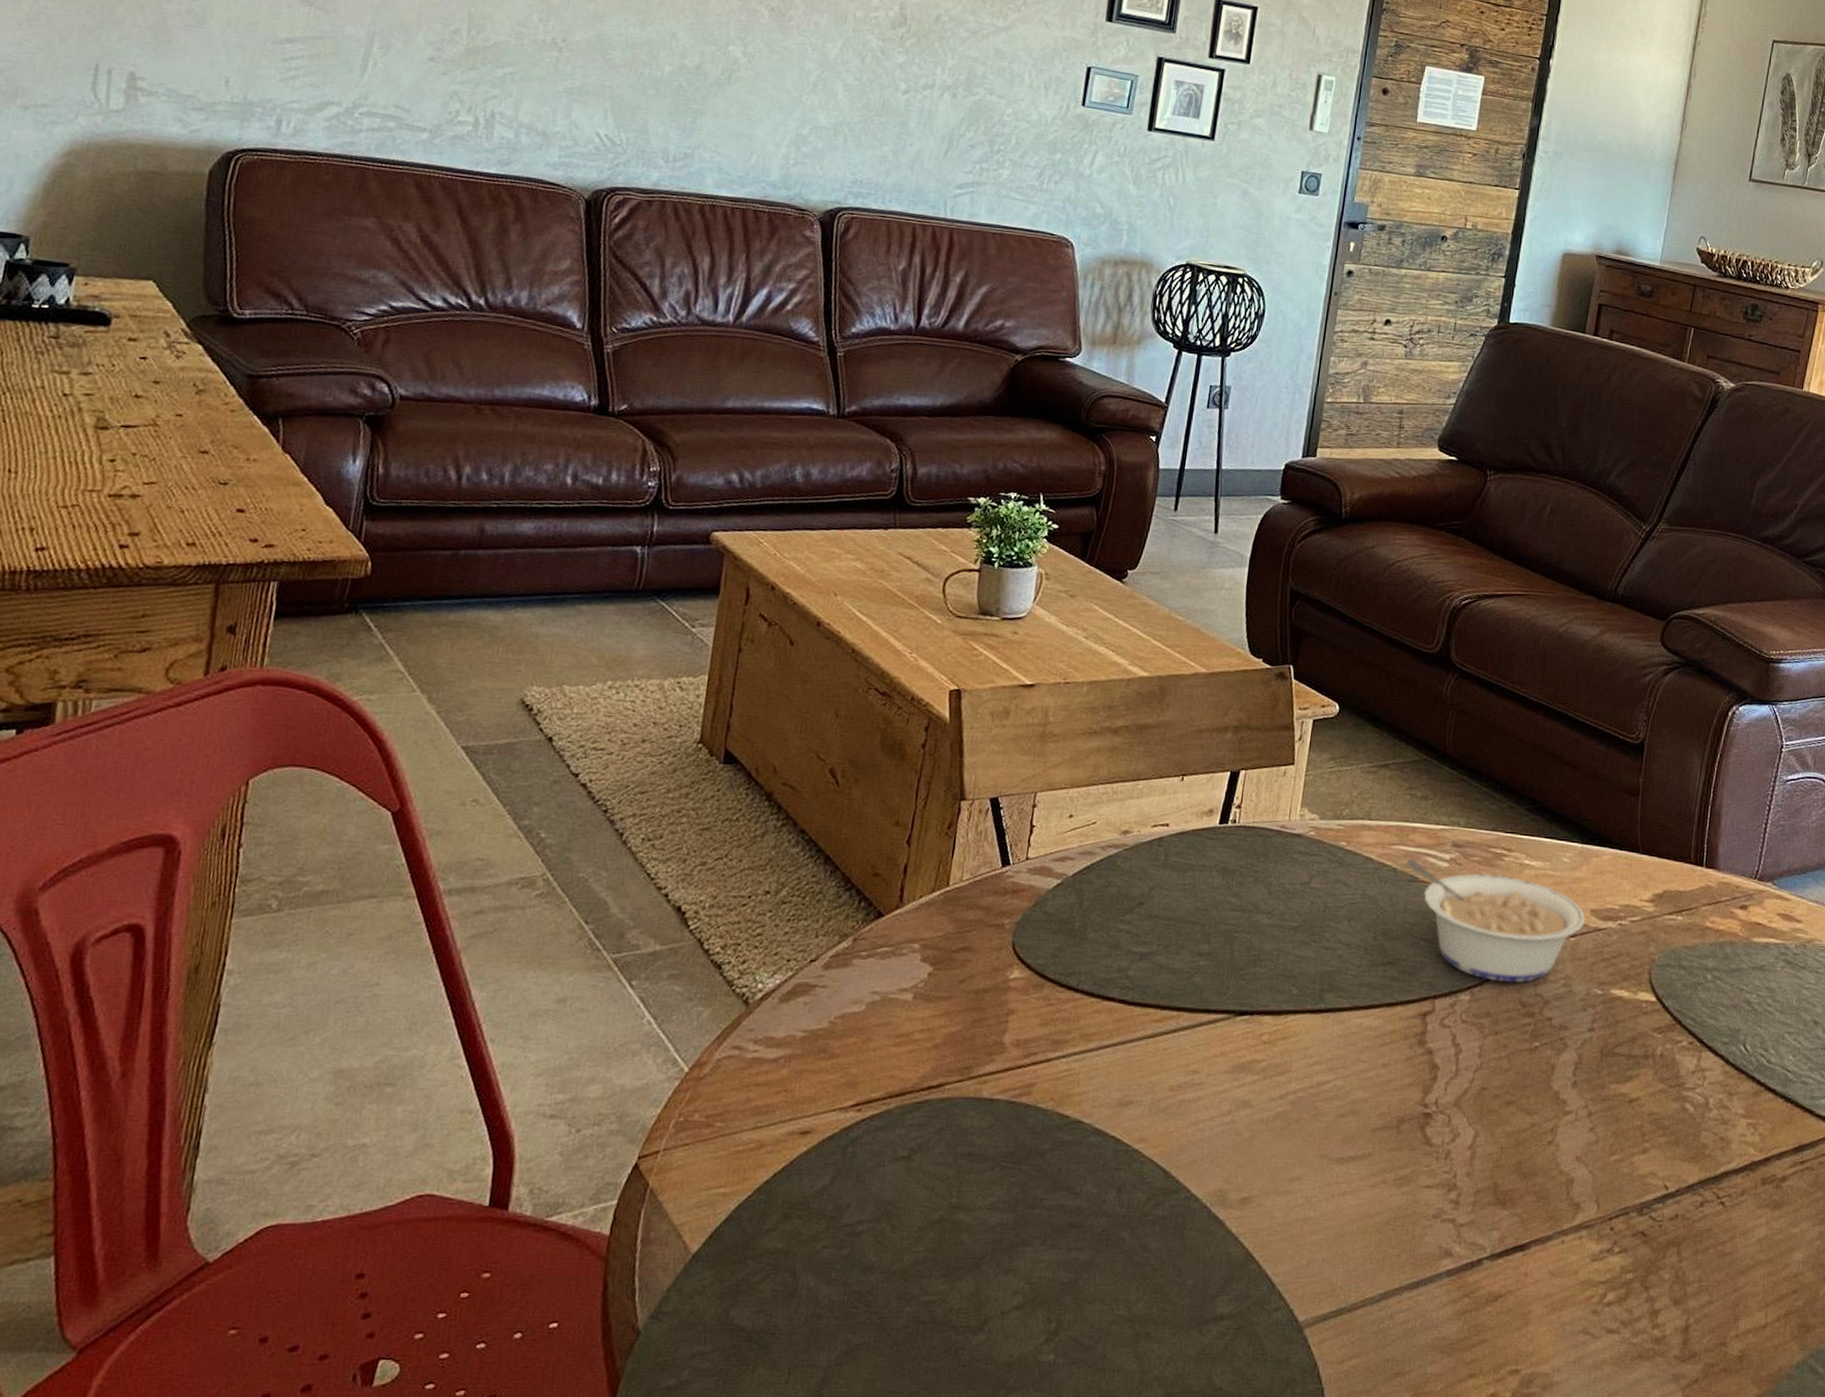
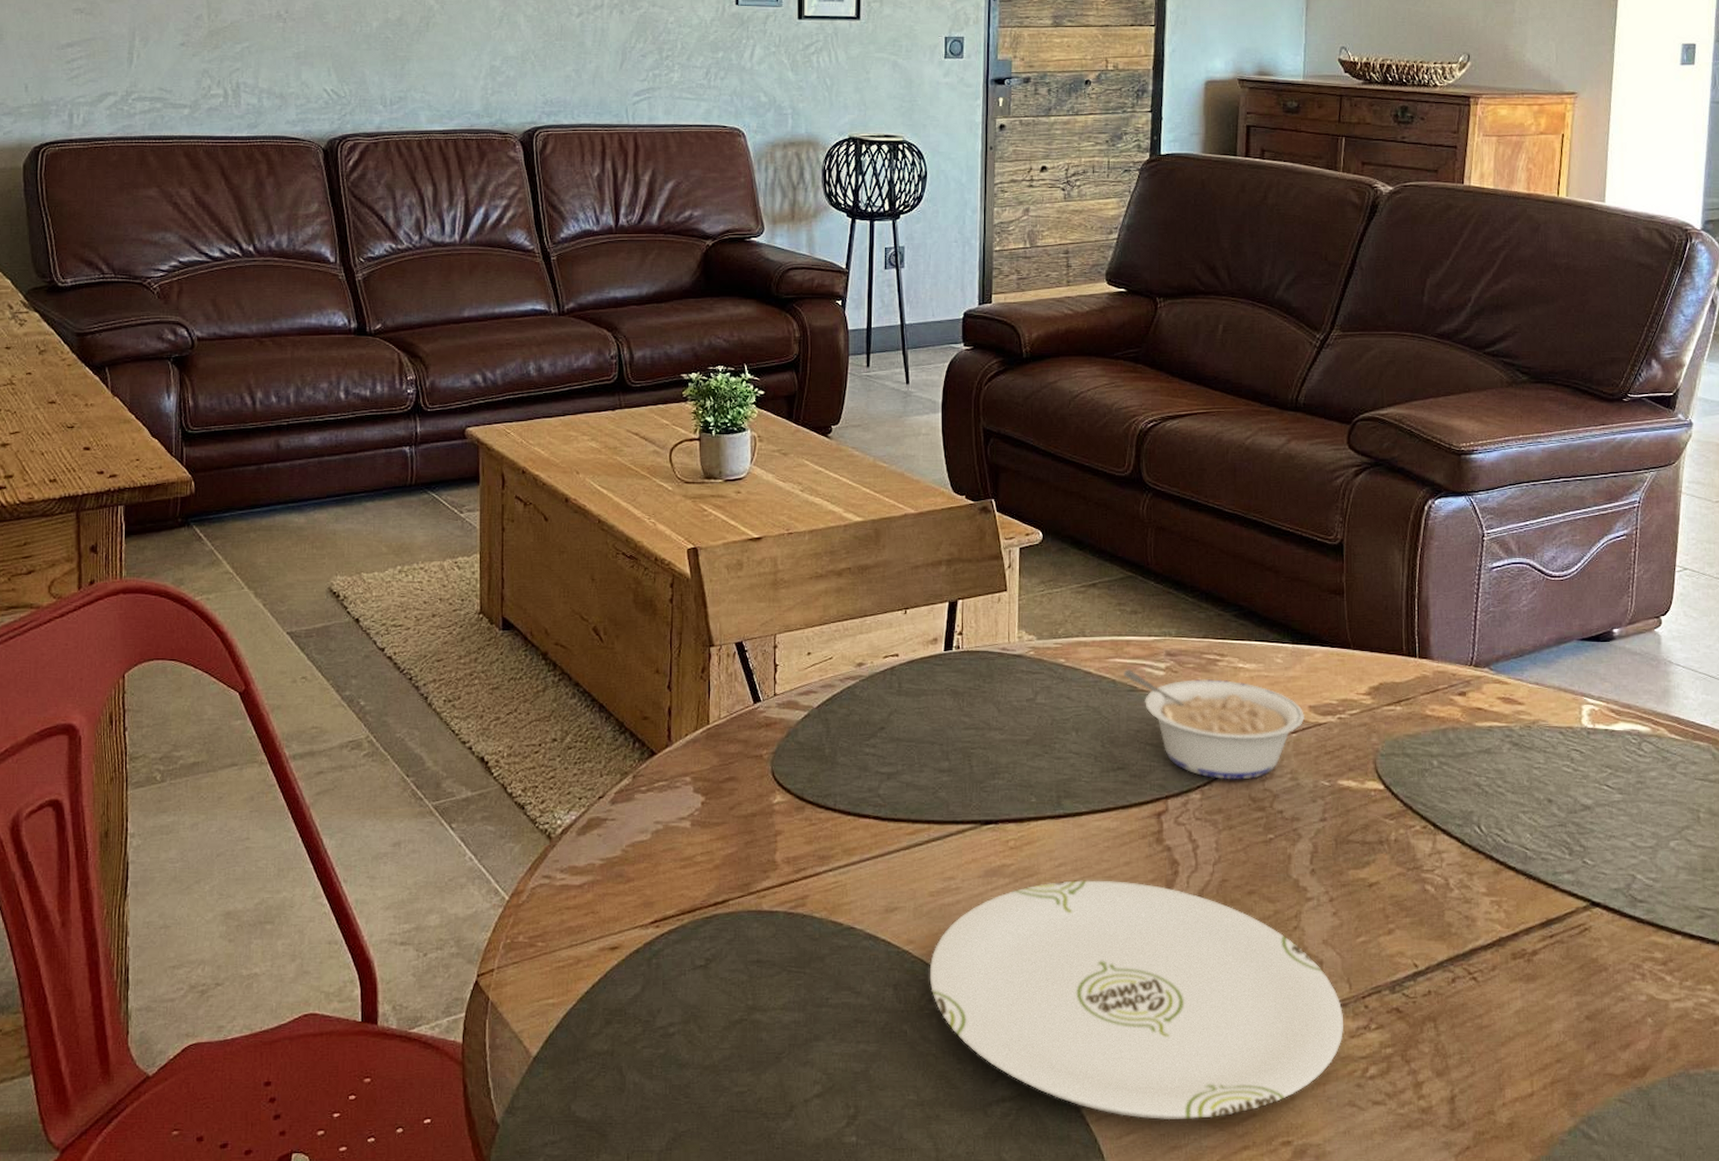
plate: none [1157,1081,1588,1345] -> present [929,880,1343,1120]

